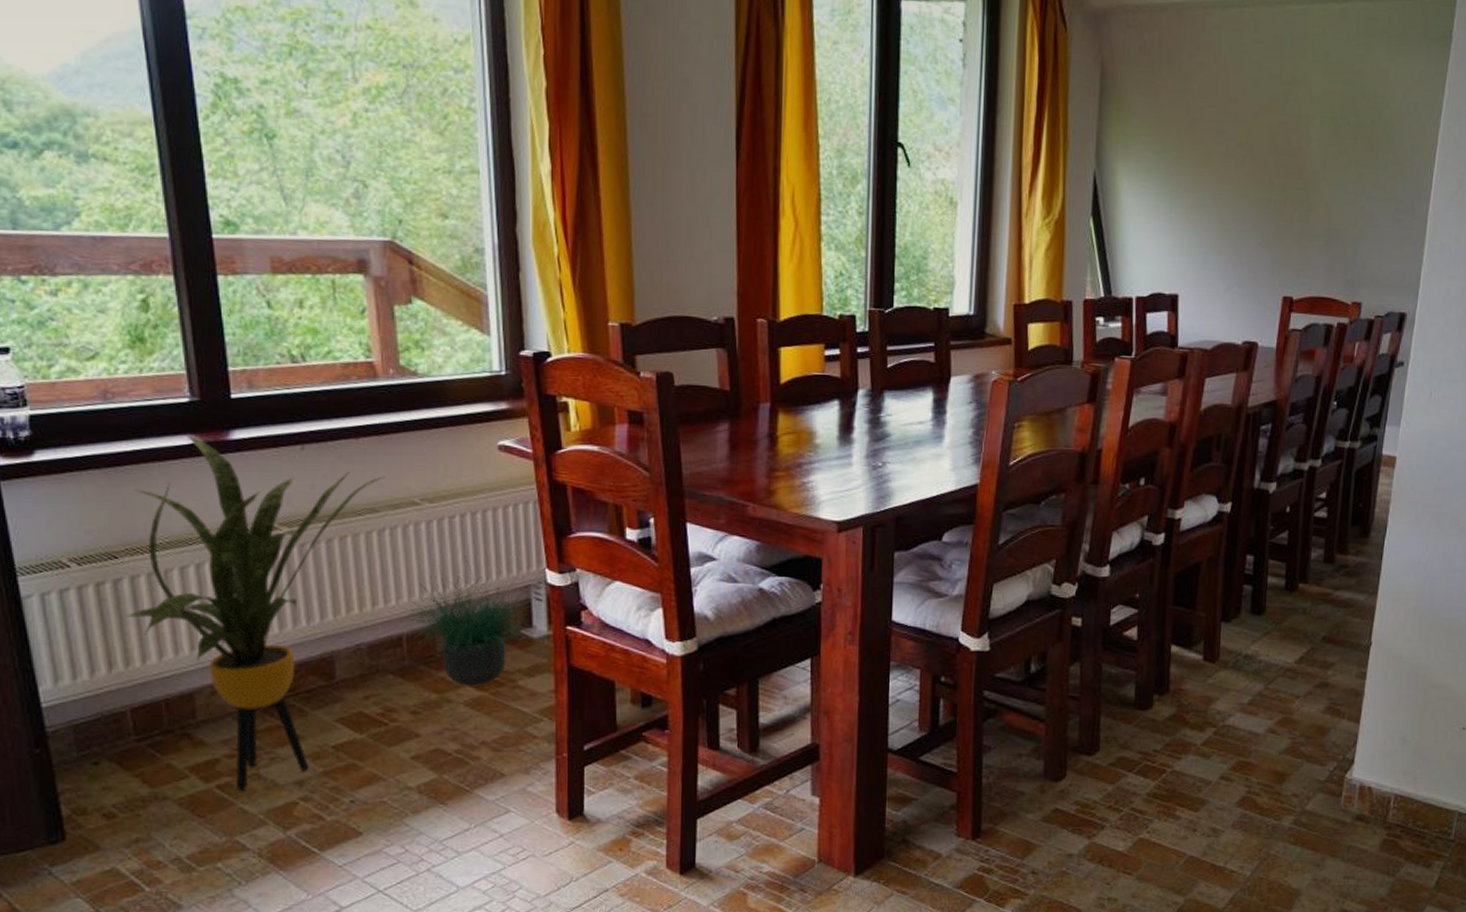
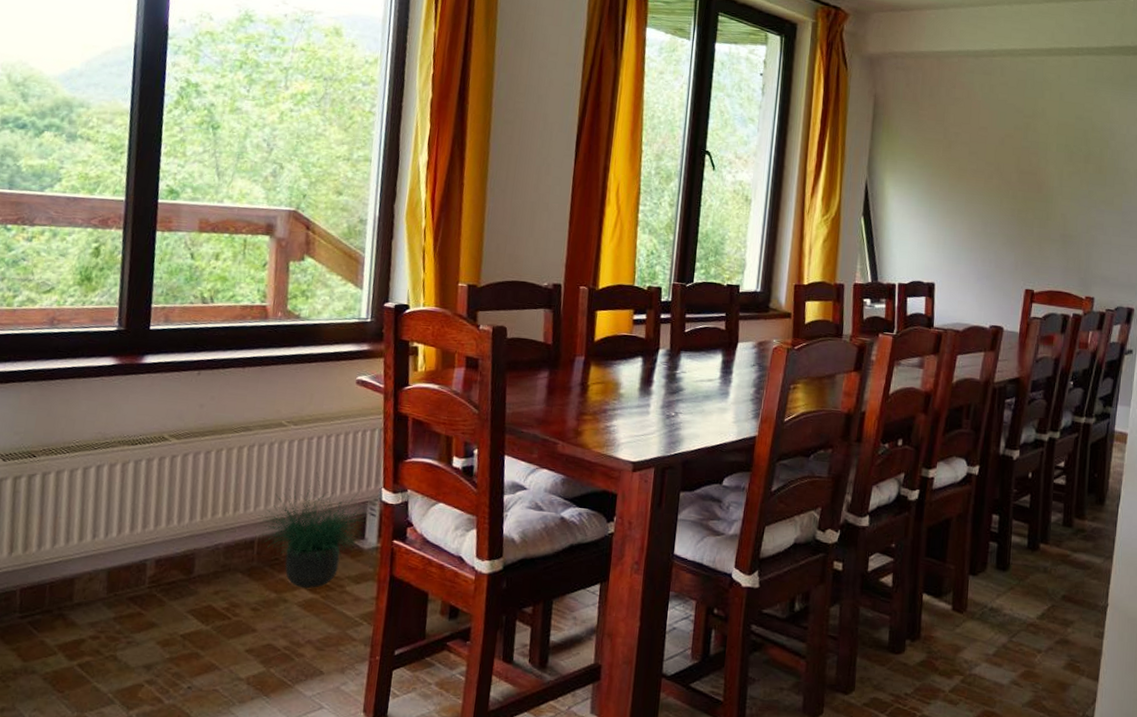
house plant: present [127,434,386,792] -> none [33,357,262,671]

